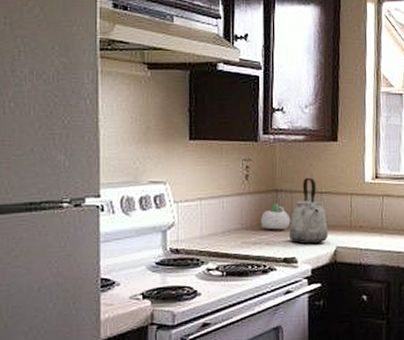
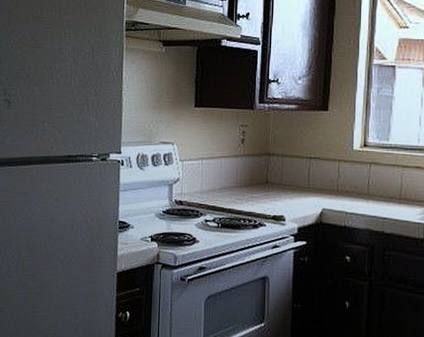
succulent planter: present [260,204,291,230] -> none [253,166,281,190]
kettle: present [288,177,328,244] -> none [278,143,315,204]

